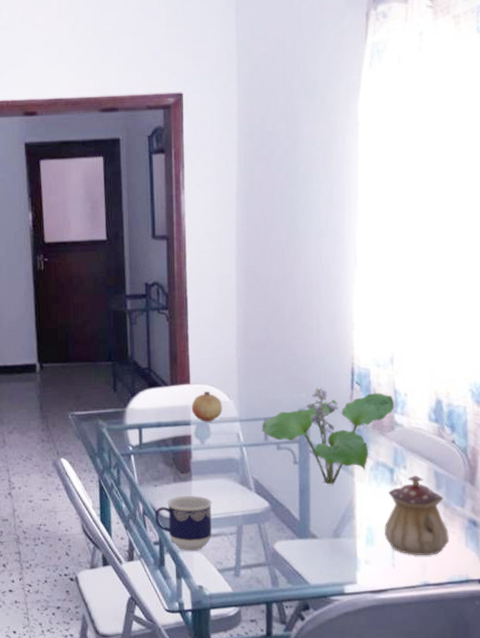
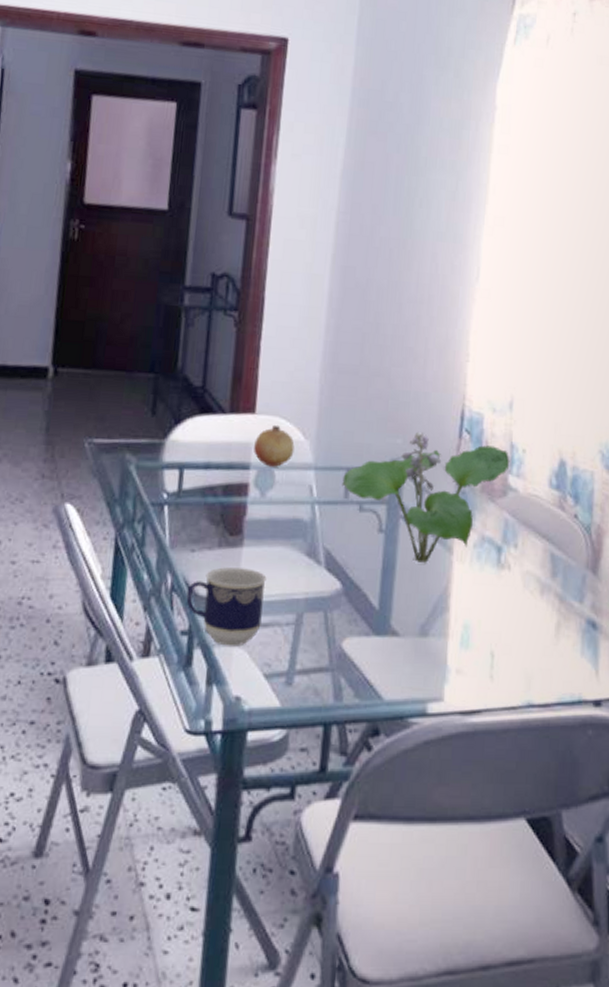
teapot: present [384,475,450,556] -> none [483,557,563,666]

